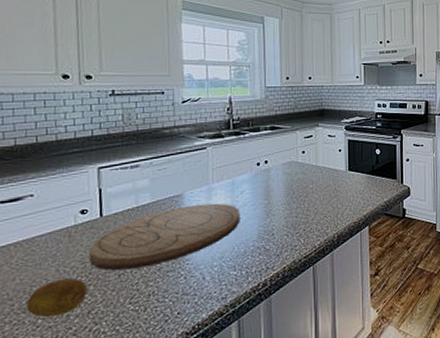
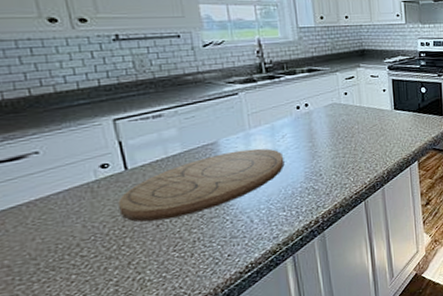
fruit: present [26,278,87,318] -> none [54,232,123,273]

